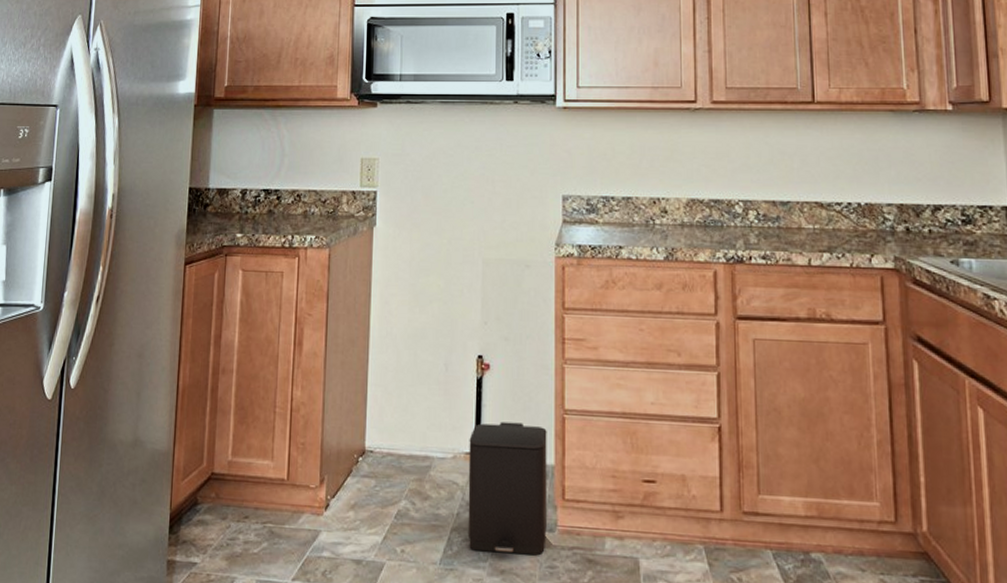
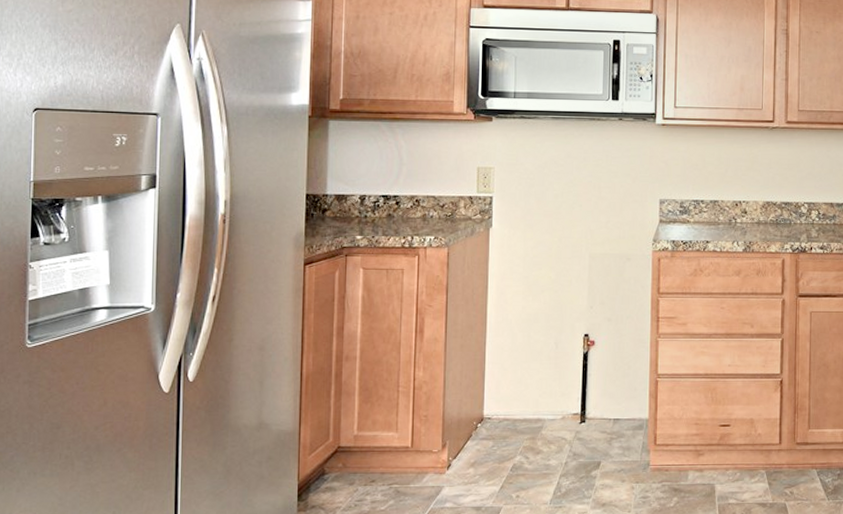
pedal bin: present [467,422,547,556] -> none [574,387,643,491]

